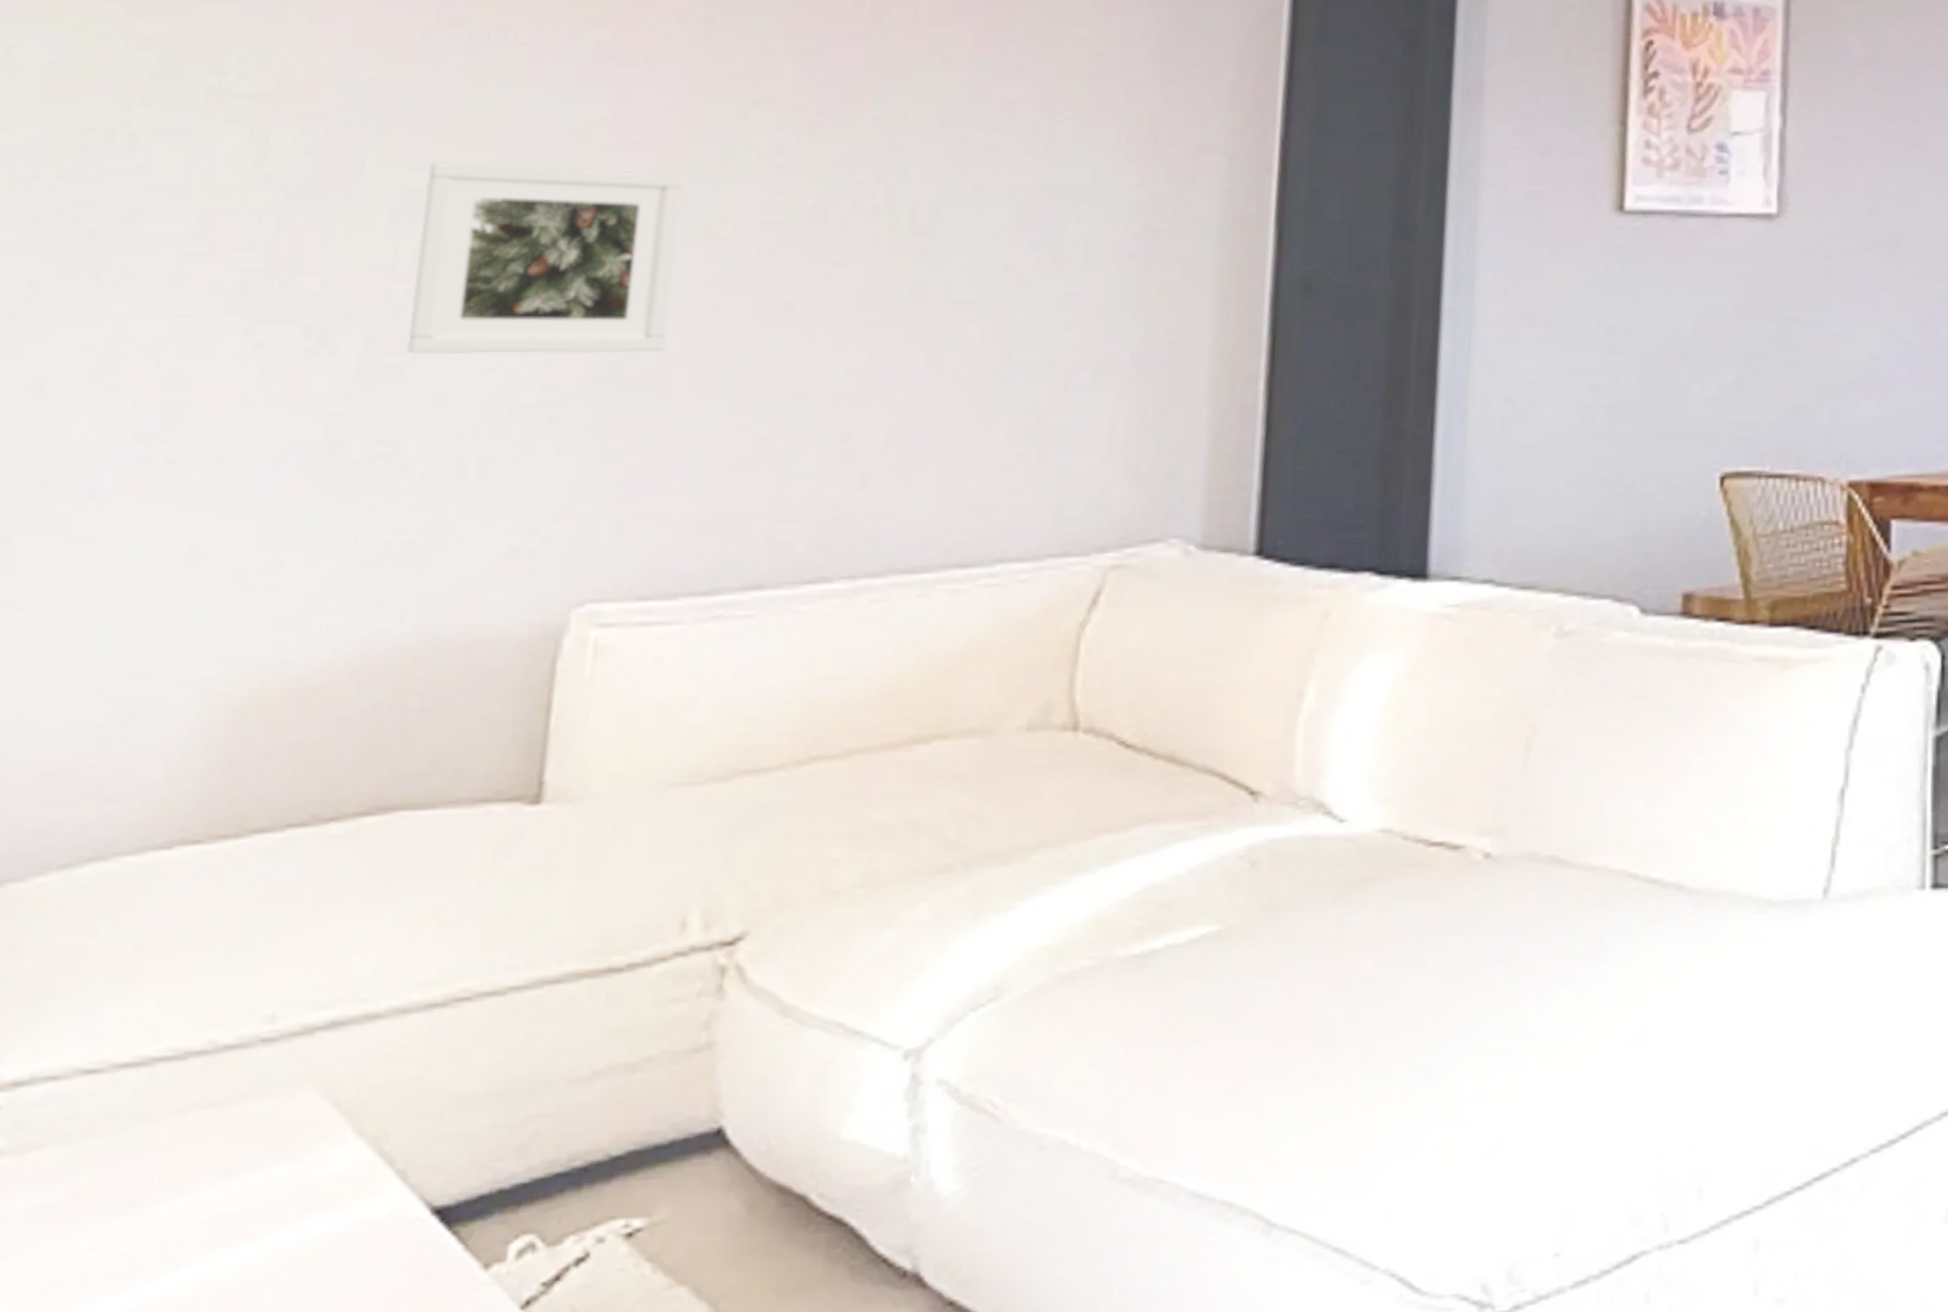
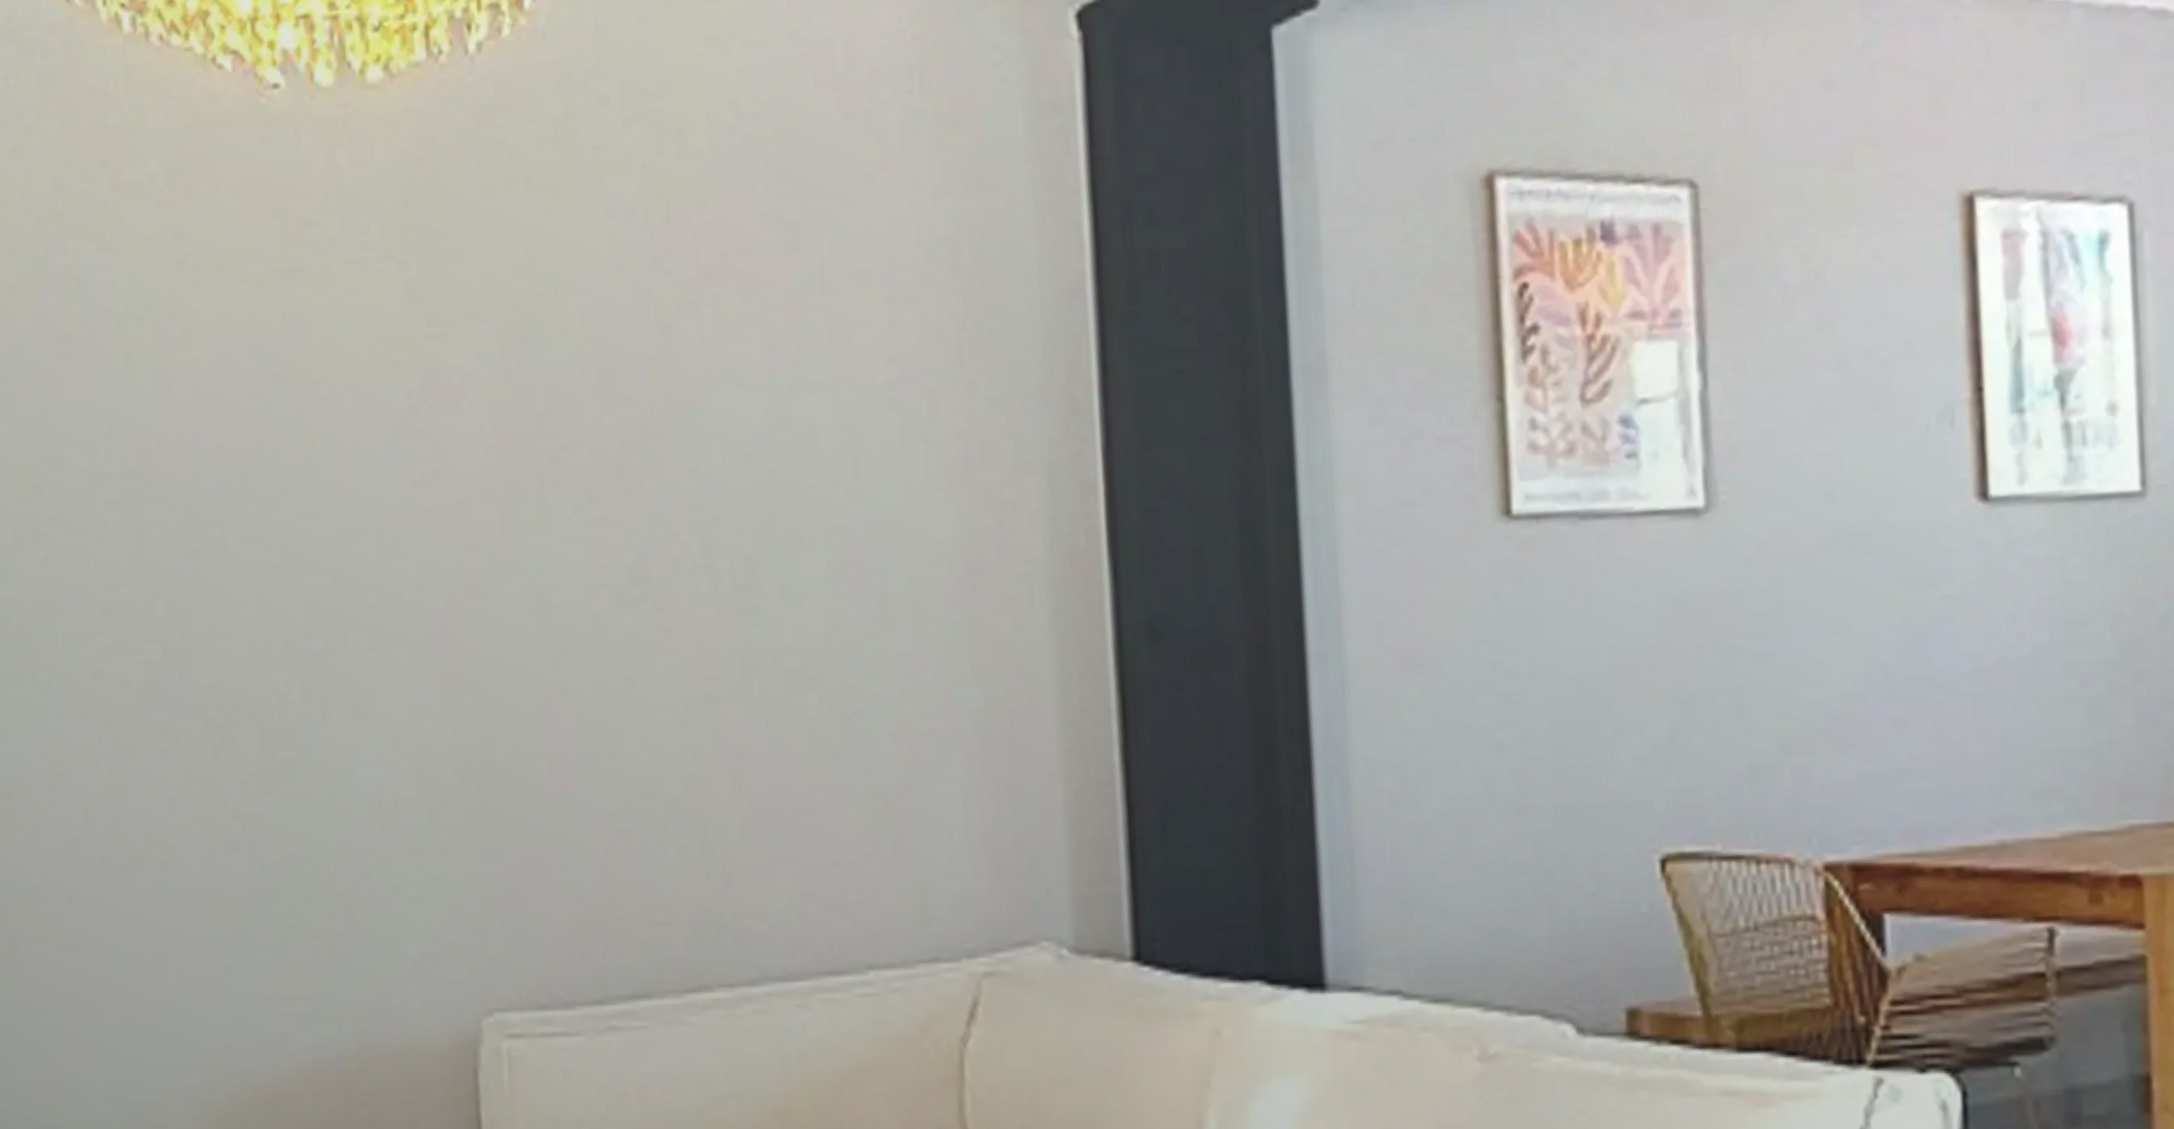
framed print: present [406,161,684,354] -> none [282,534,522,747]

